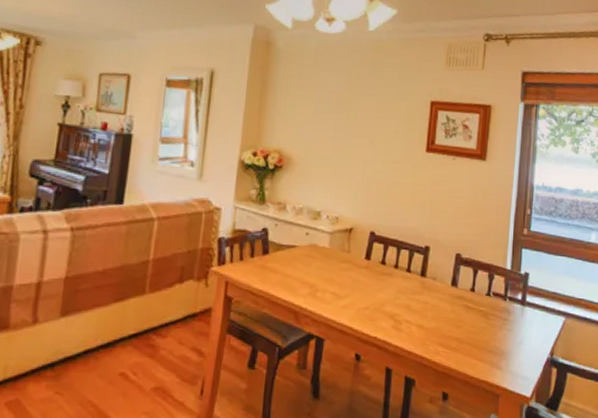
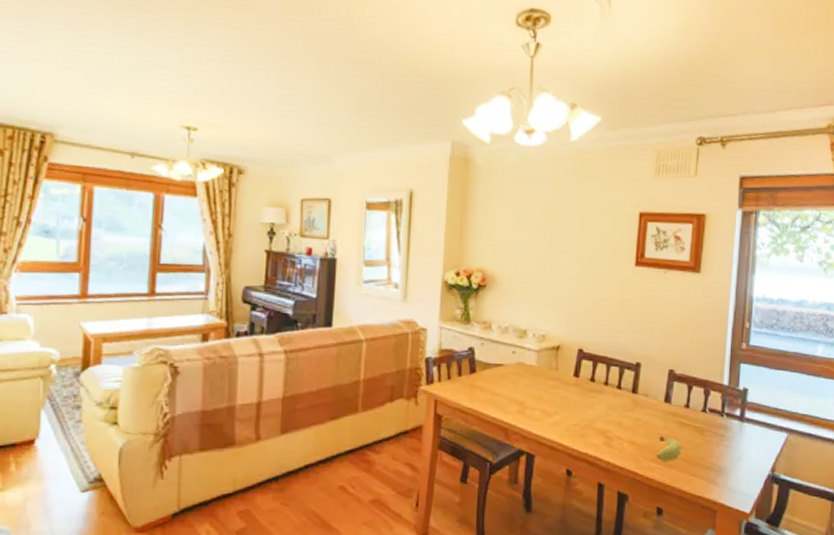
fruit: none [442,319,467,345] -> present [656,435,682,462]

